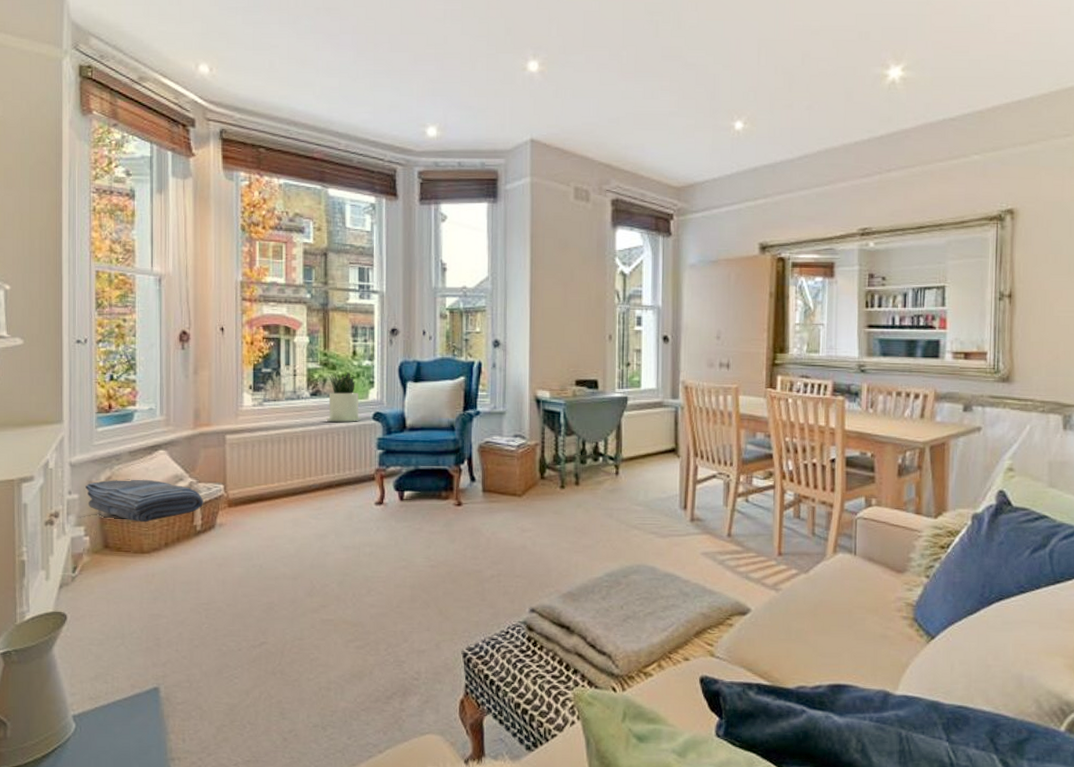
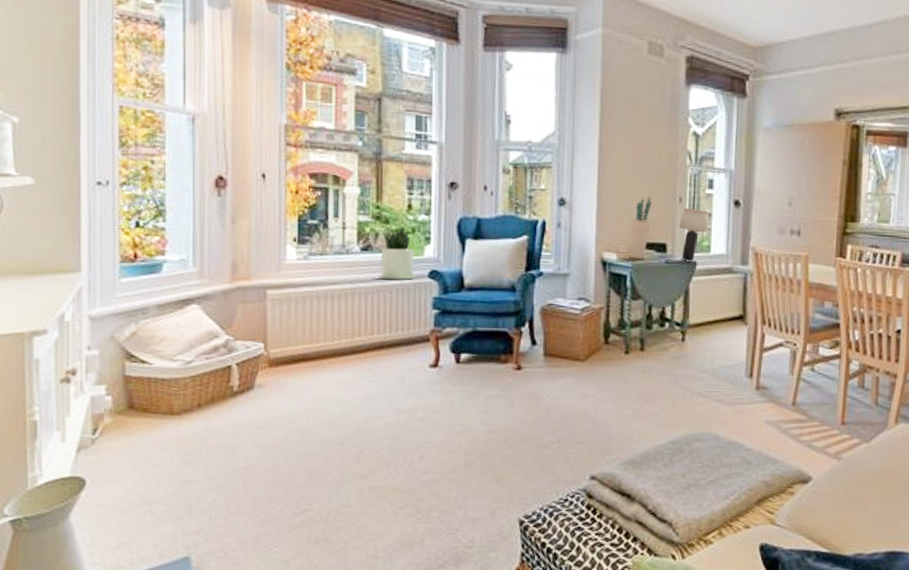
towel: present [85,479,204,523] -> none [107,334,242,382]
vase: none [561,333,583,397] -> present [628,194,653,260]
table lamp: none [609,344,639,397] -> present [678,207,710,261]

